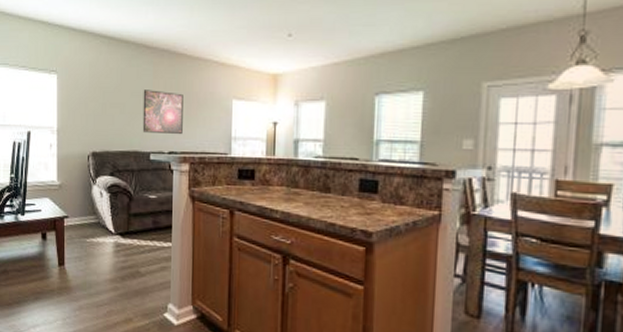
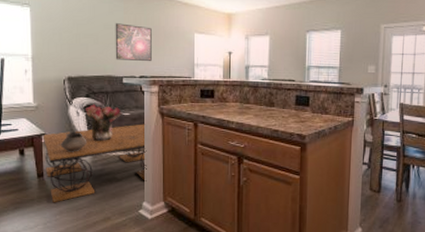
coffee table: none [65,209,175,297] -> present [42,124,147,203]
ceramic pot: none [83,214,110,239] -> present [61,130,87,152]
bouquet: none [109,184,148,228] -> present [86,104,122,141]

